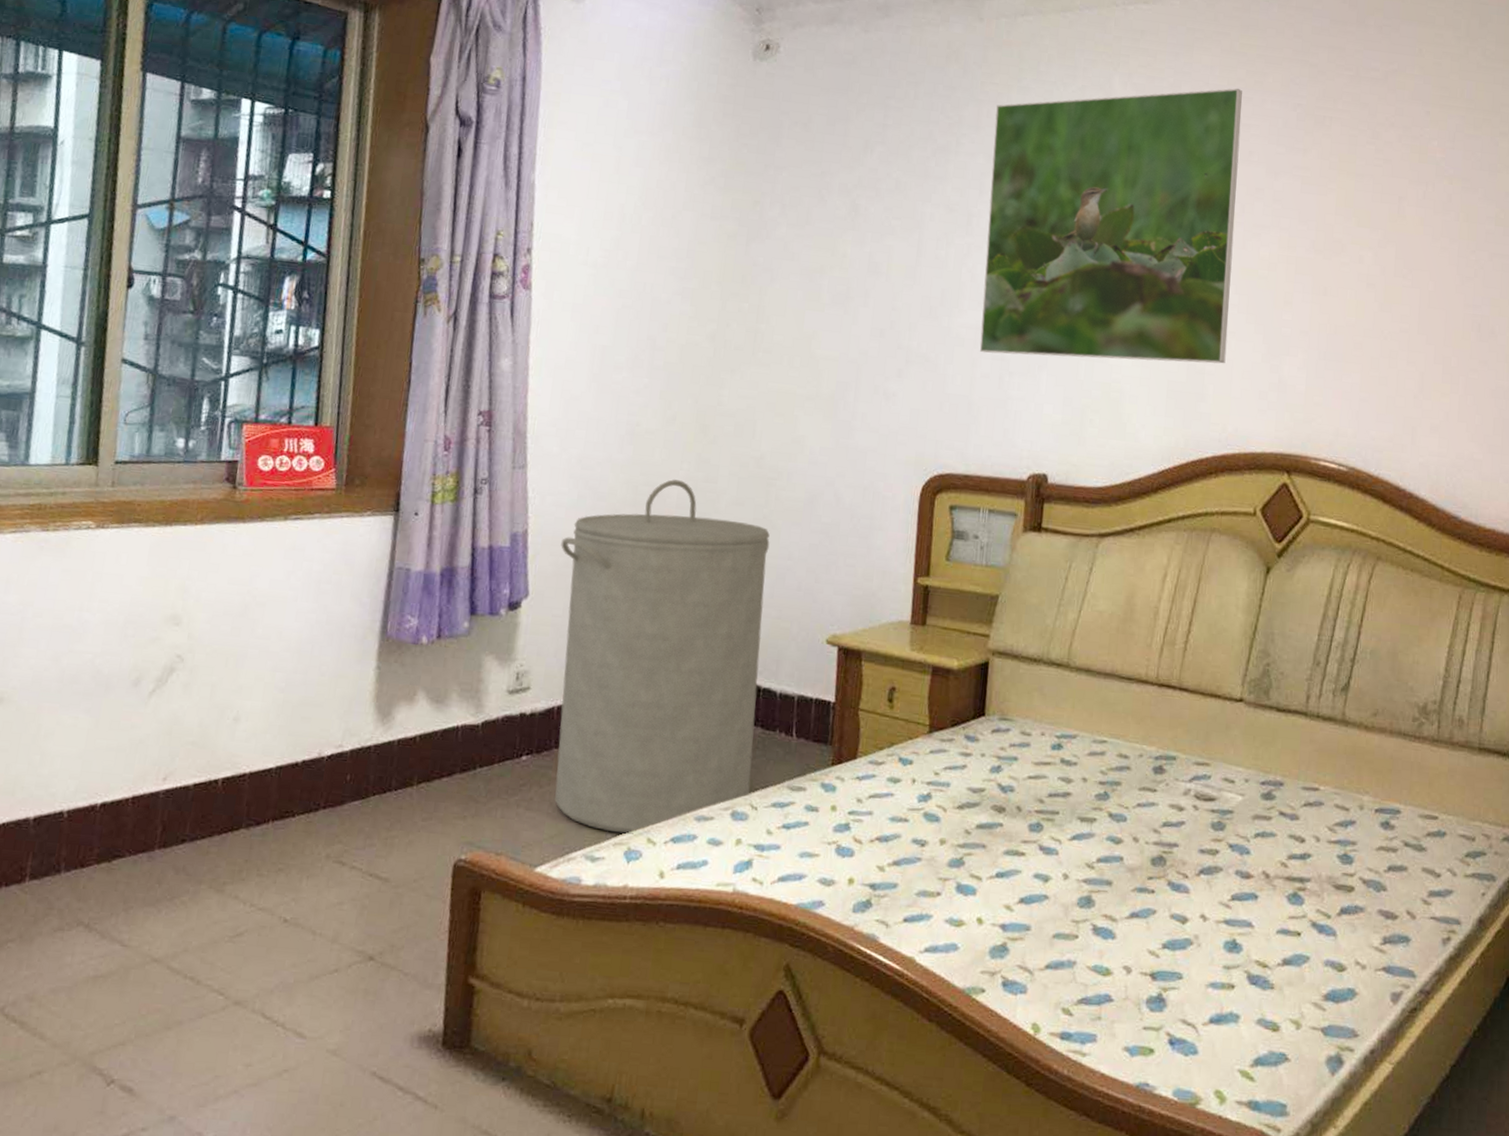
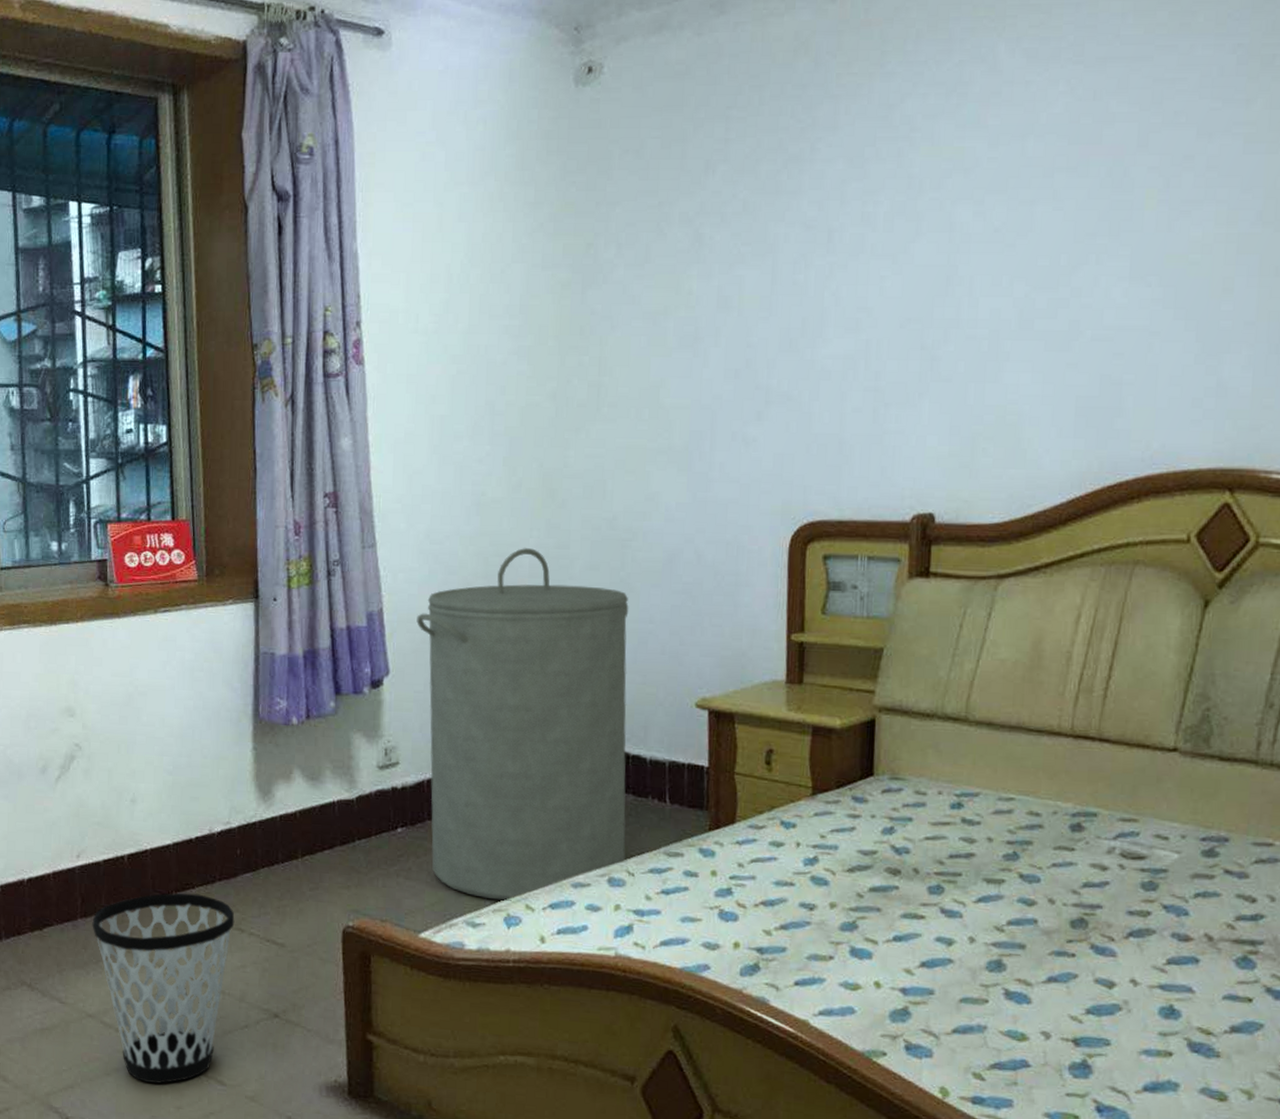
wastebasket: none [171,821,337,1038] -> present [92,892,235,1084]
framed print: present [979,88,1242,364] -> none [849,36,1164,385]

